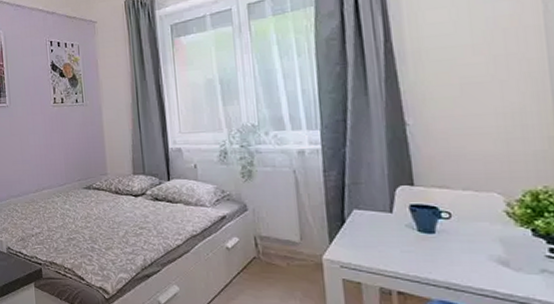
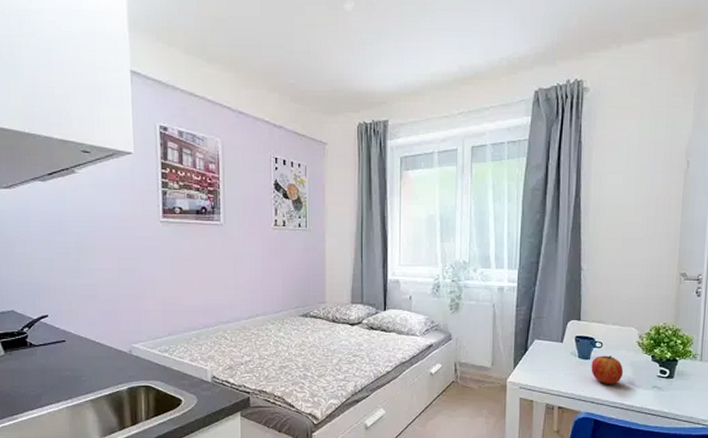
apple: none [438,229,490,265] -> present [591,355,624,384]

